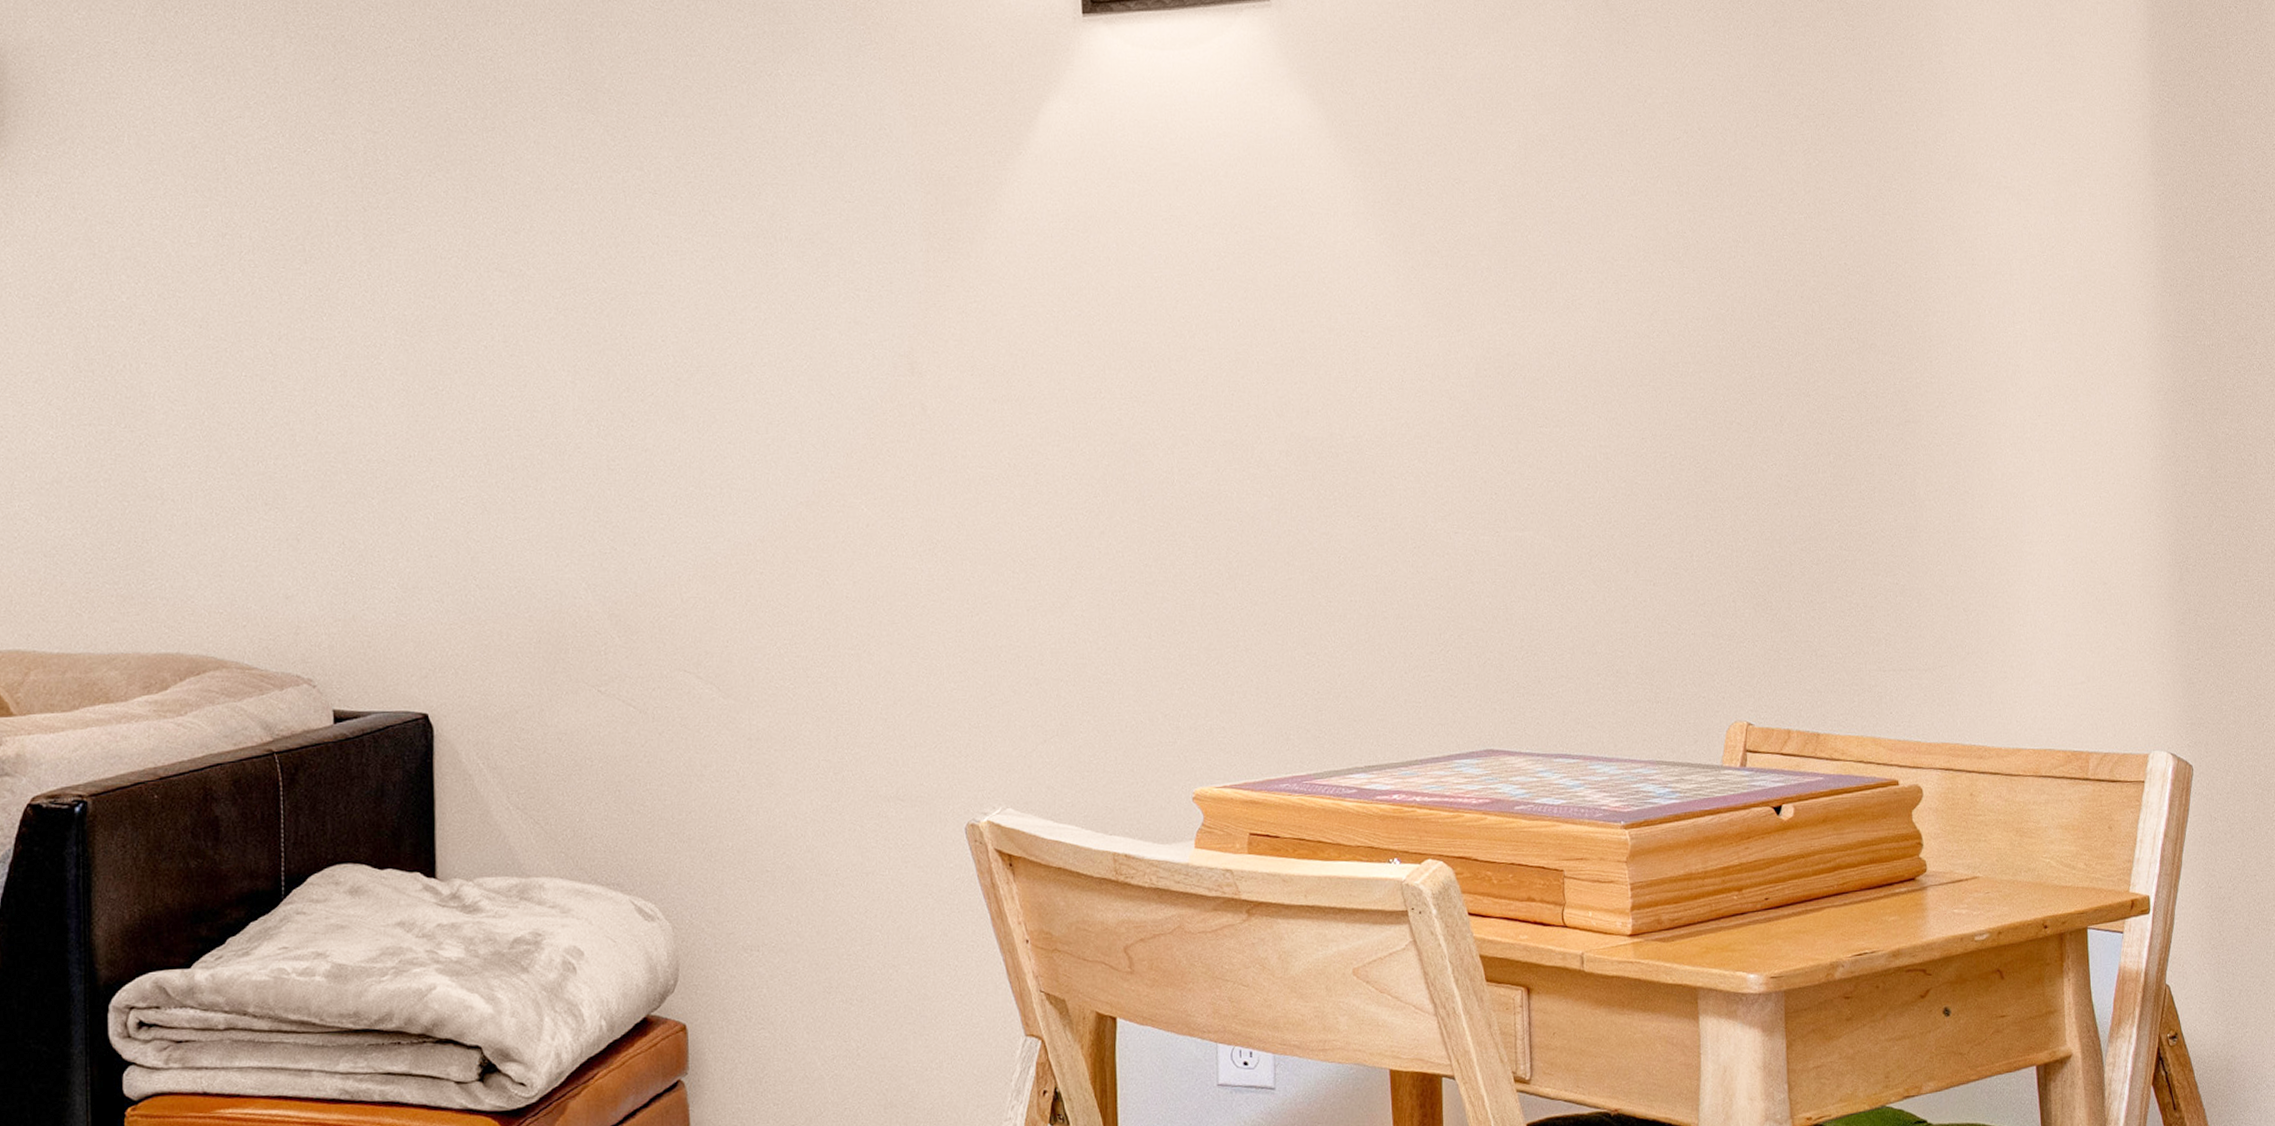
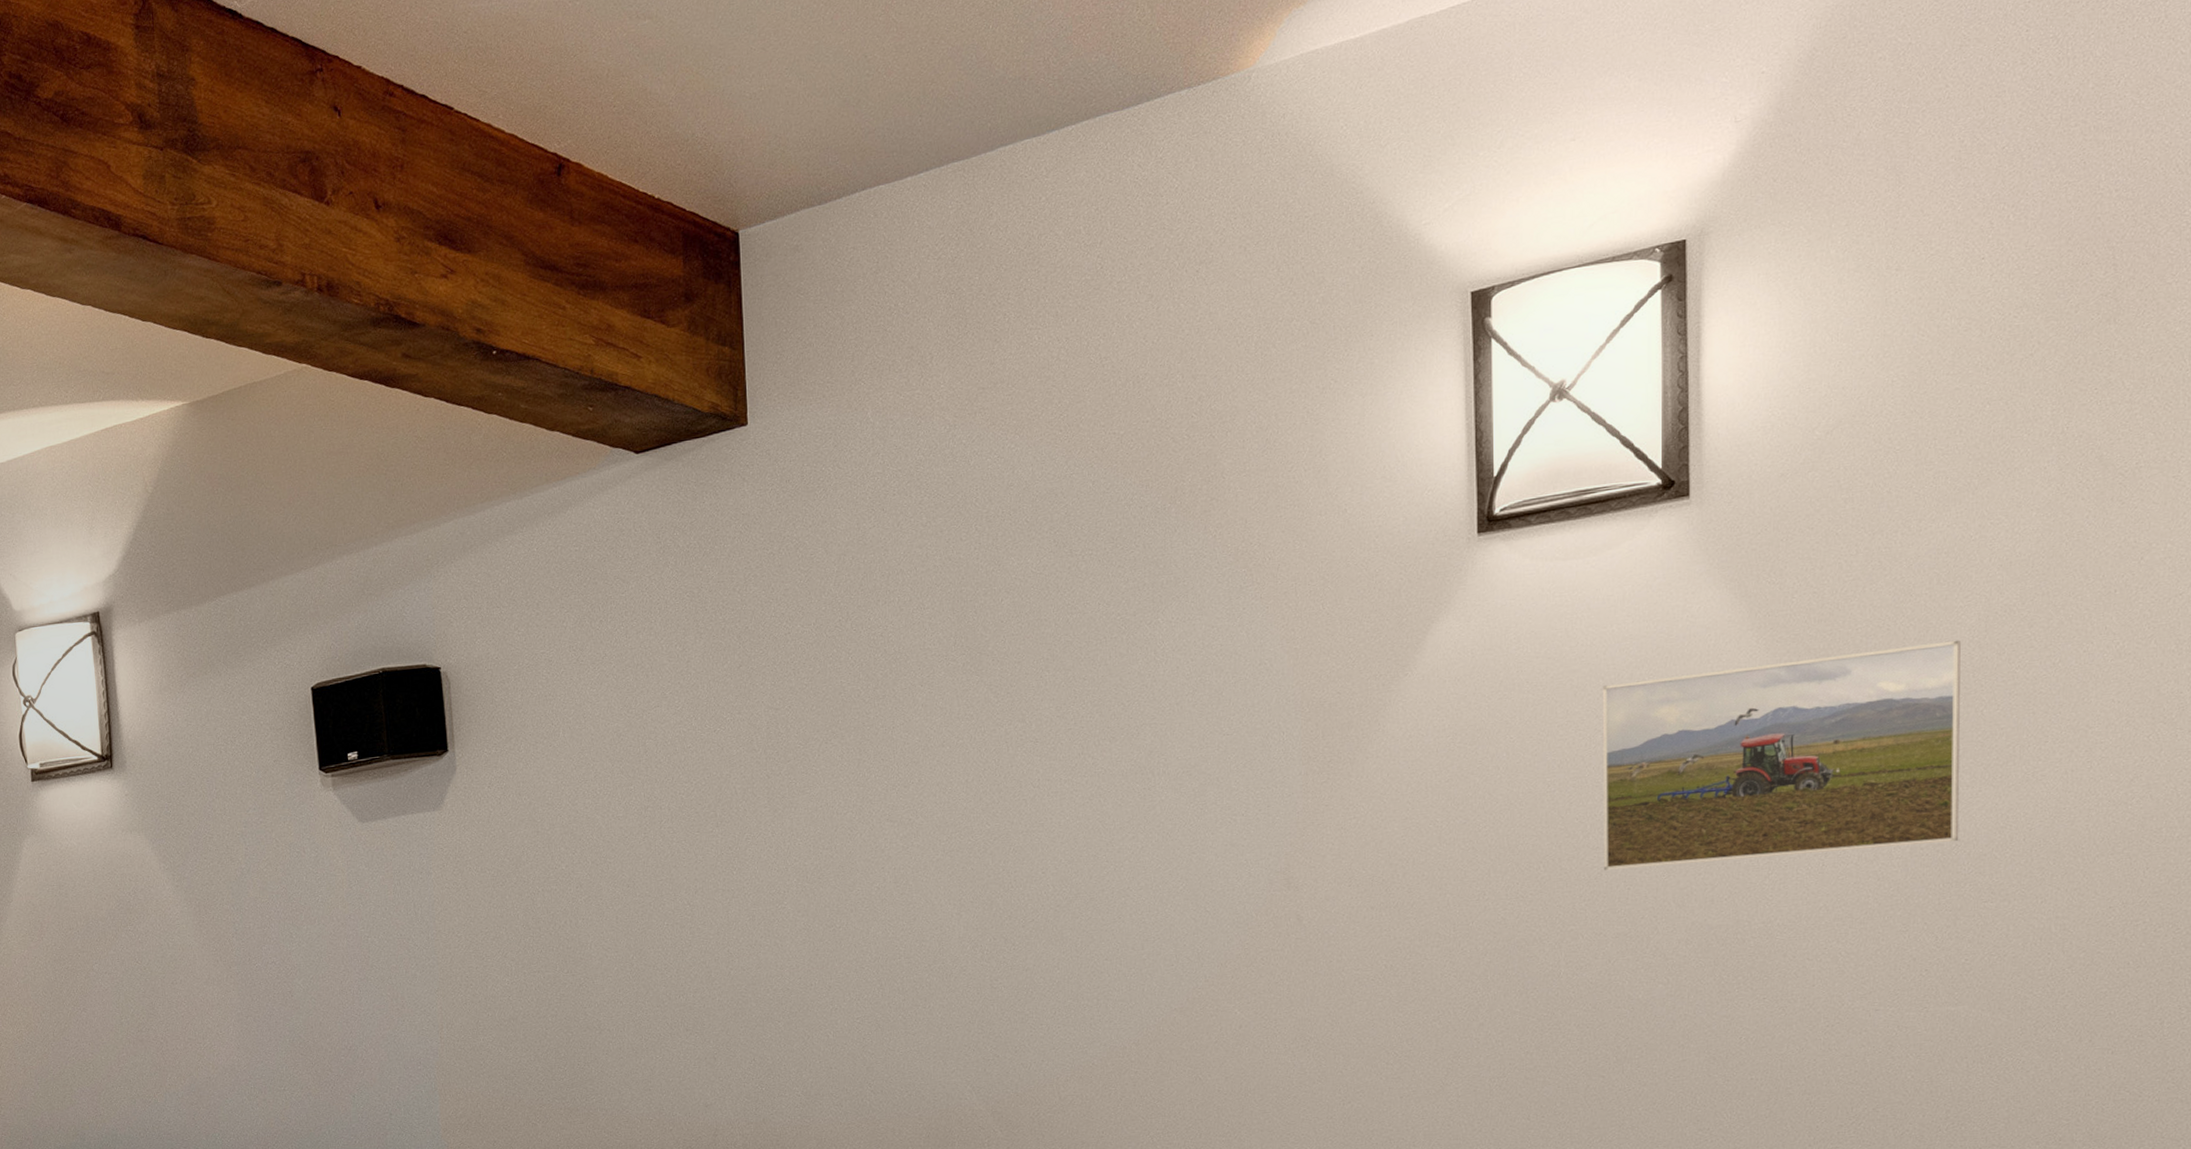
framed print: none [1201,164,1516,374] -> present [1602,640,1961,870]

